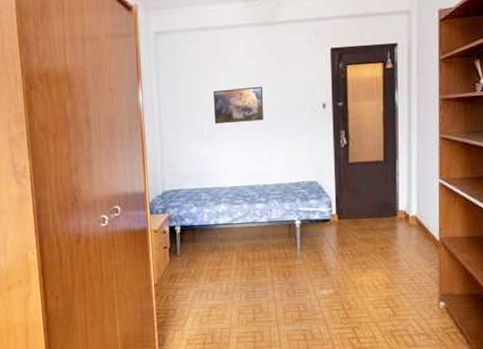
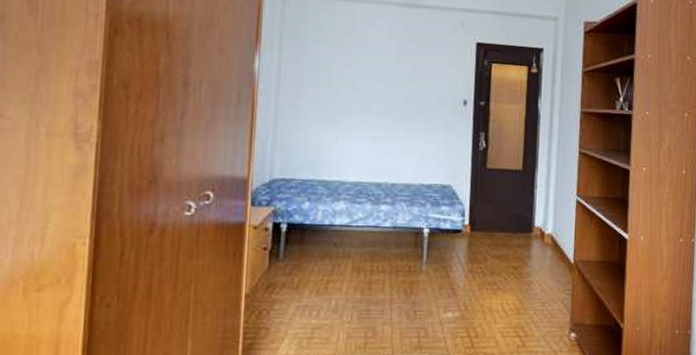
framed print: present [212,86,264,125] -> none [342,68,401,110]

